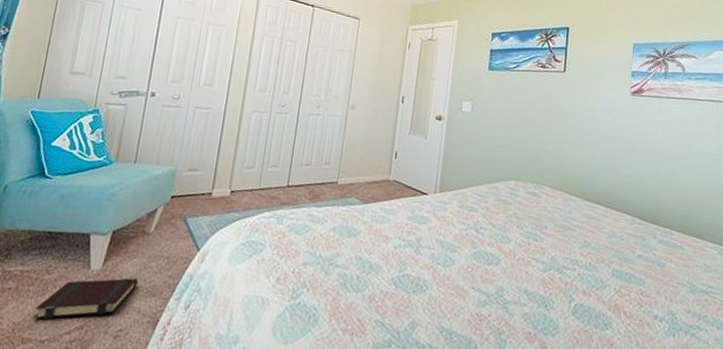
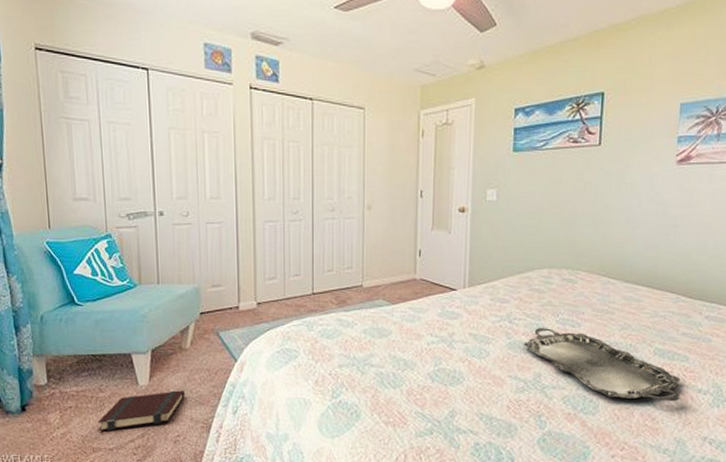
serving tray: none [488,239,638,327] -> present [524,328,681,402]

